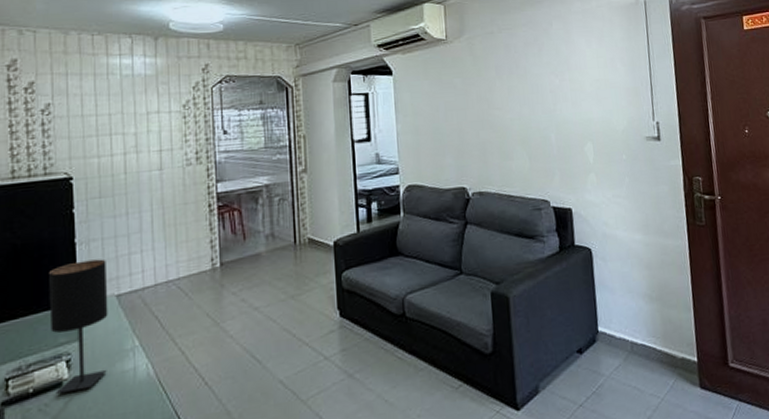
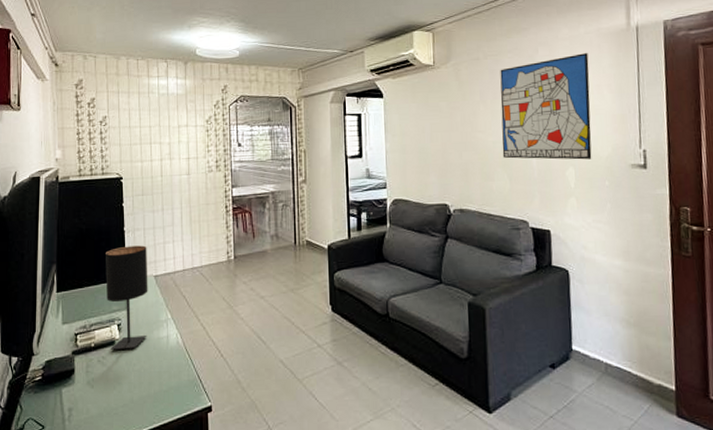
wall art: none [515,27,609,136] -> present [500,53,592,160]

